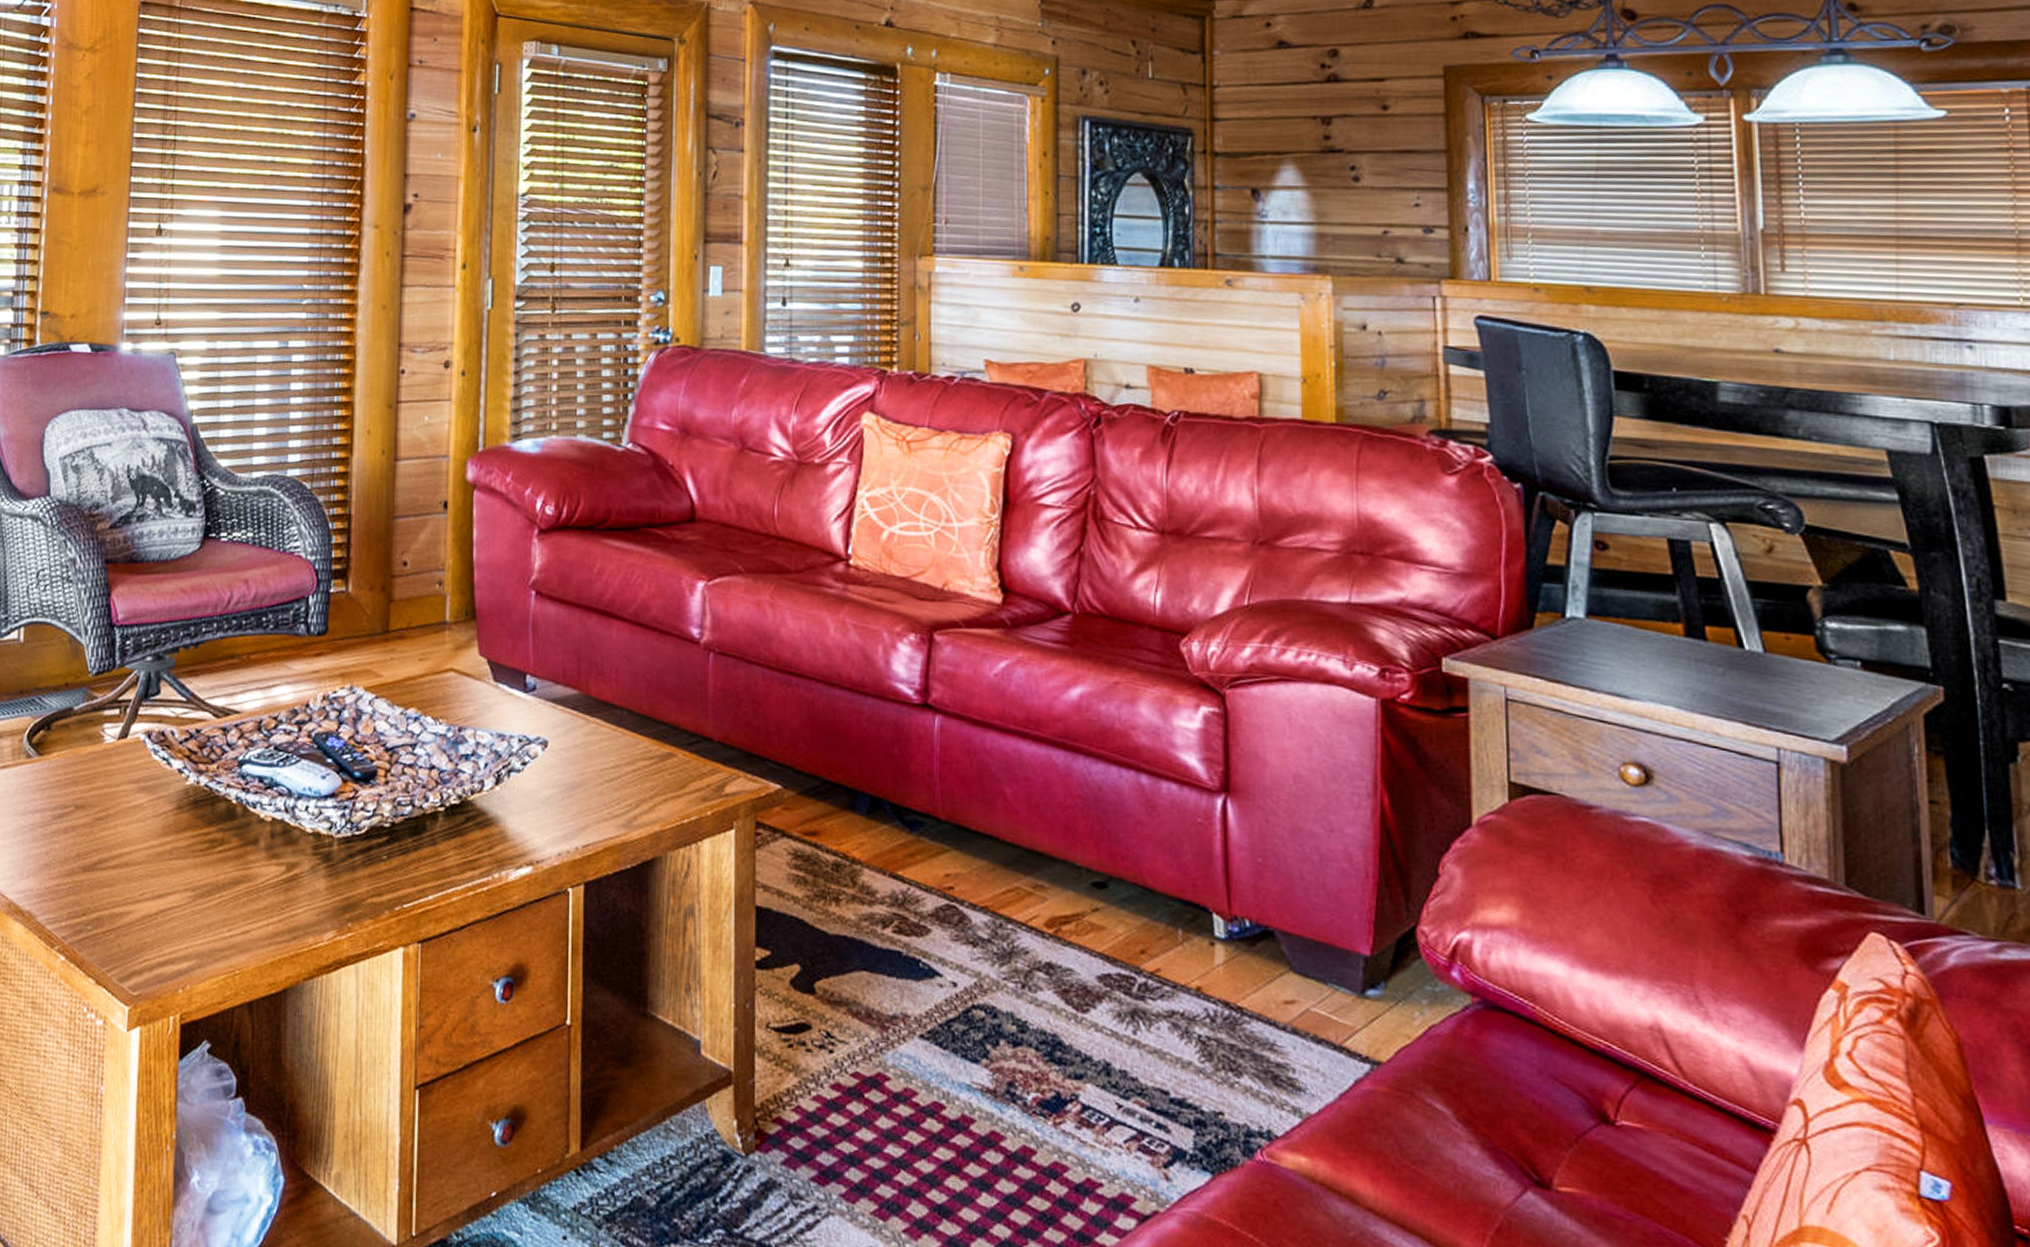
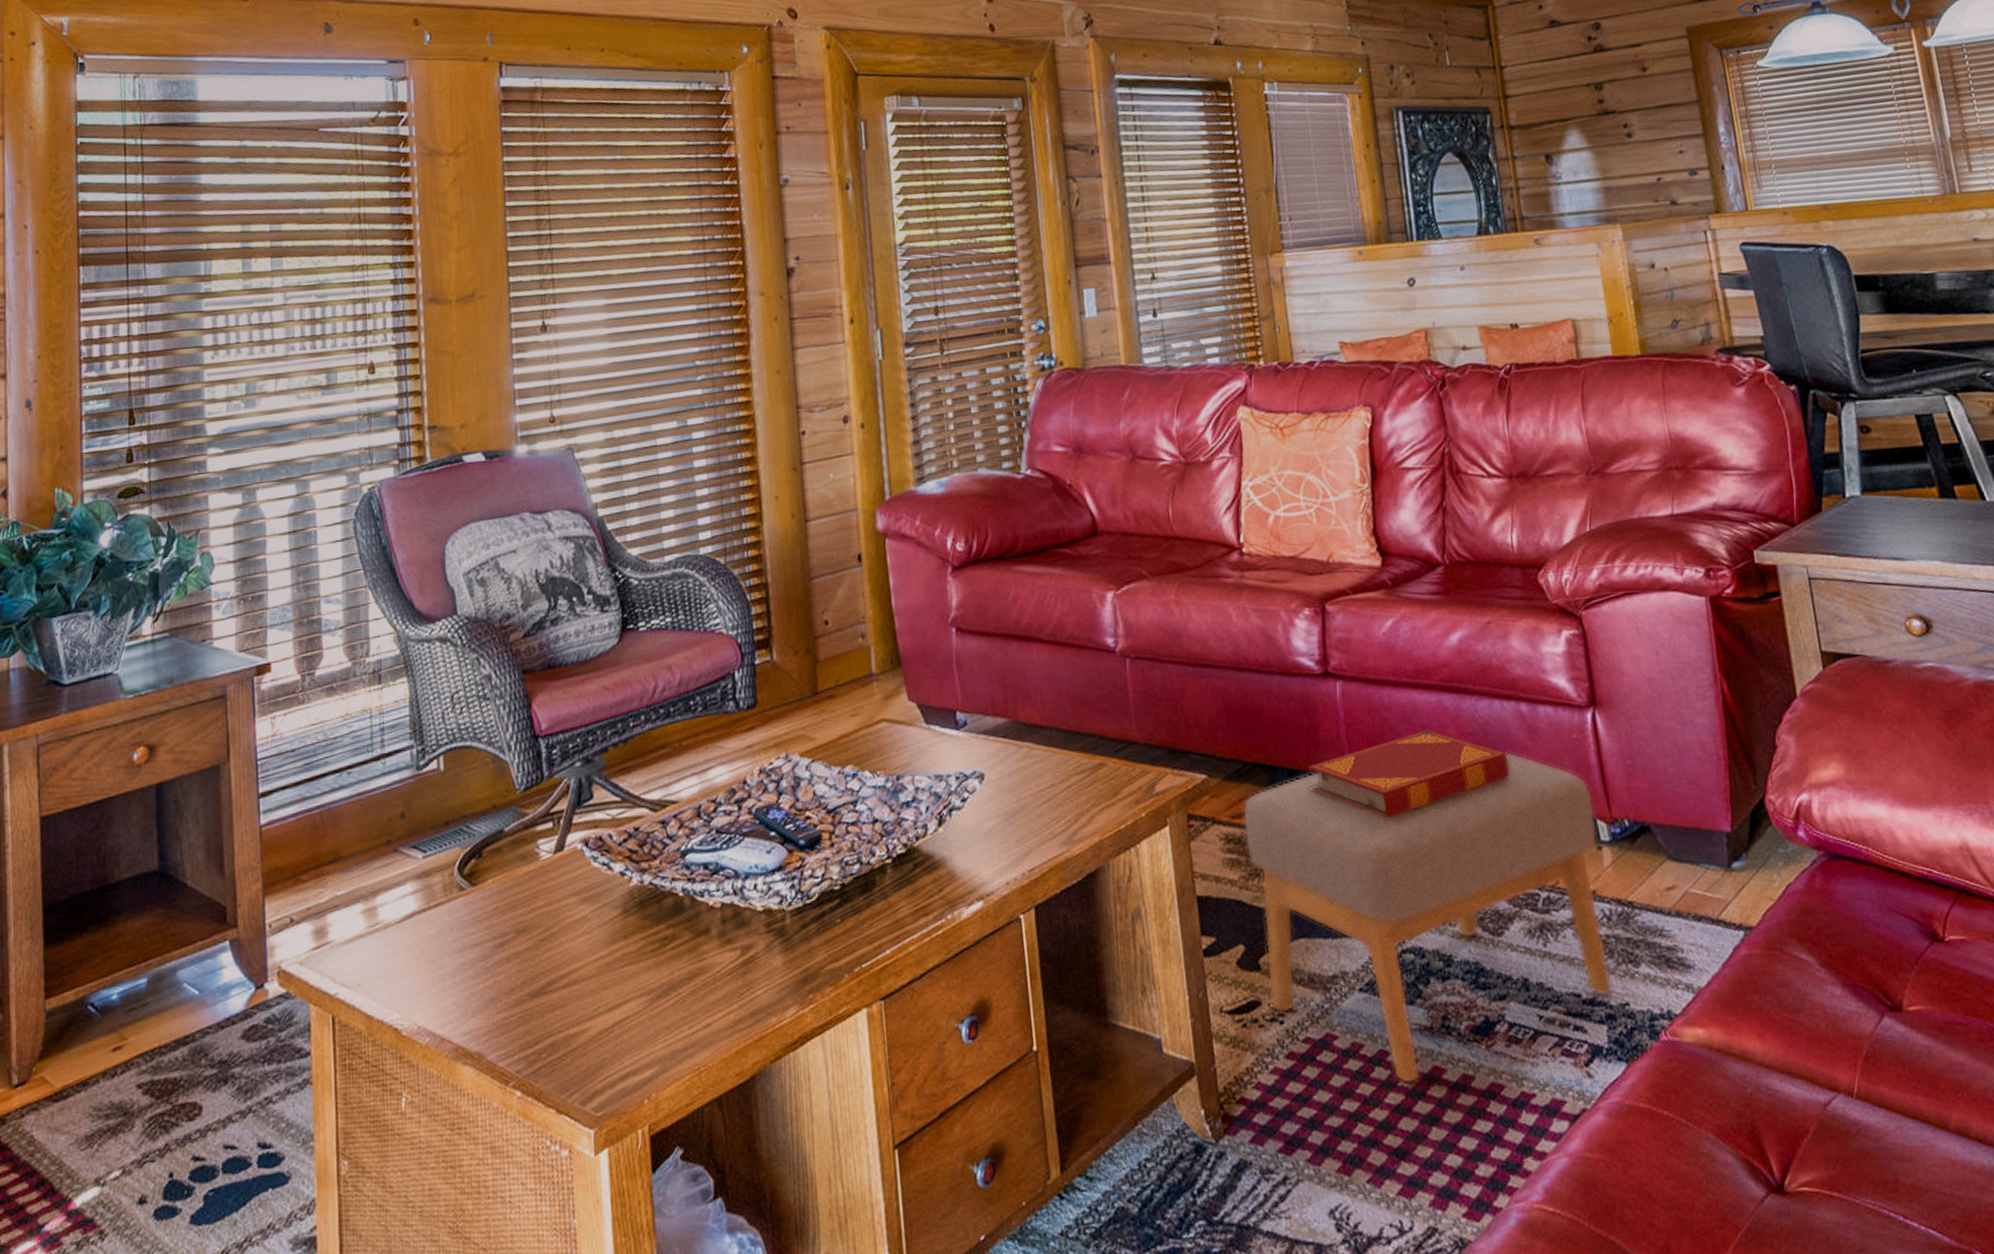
footstool: none [815,805,1212,1144] -> present [1242,752,1613,1084]
hardback book: none [893,783,1121,868] -> present [1308,729,1511,819]

